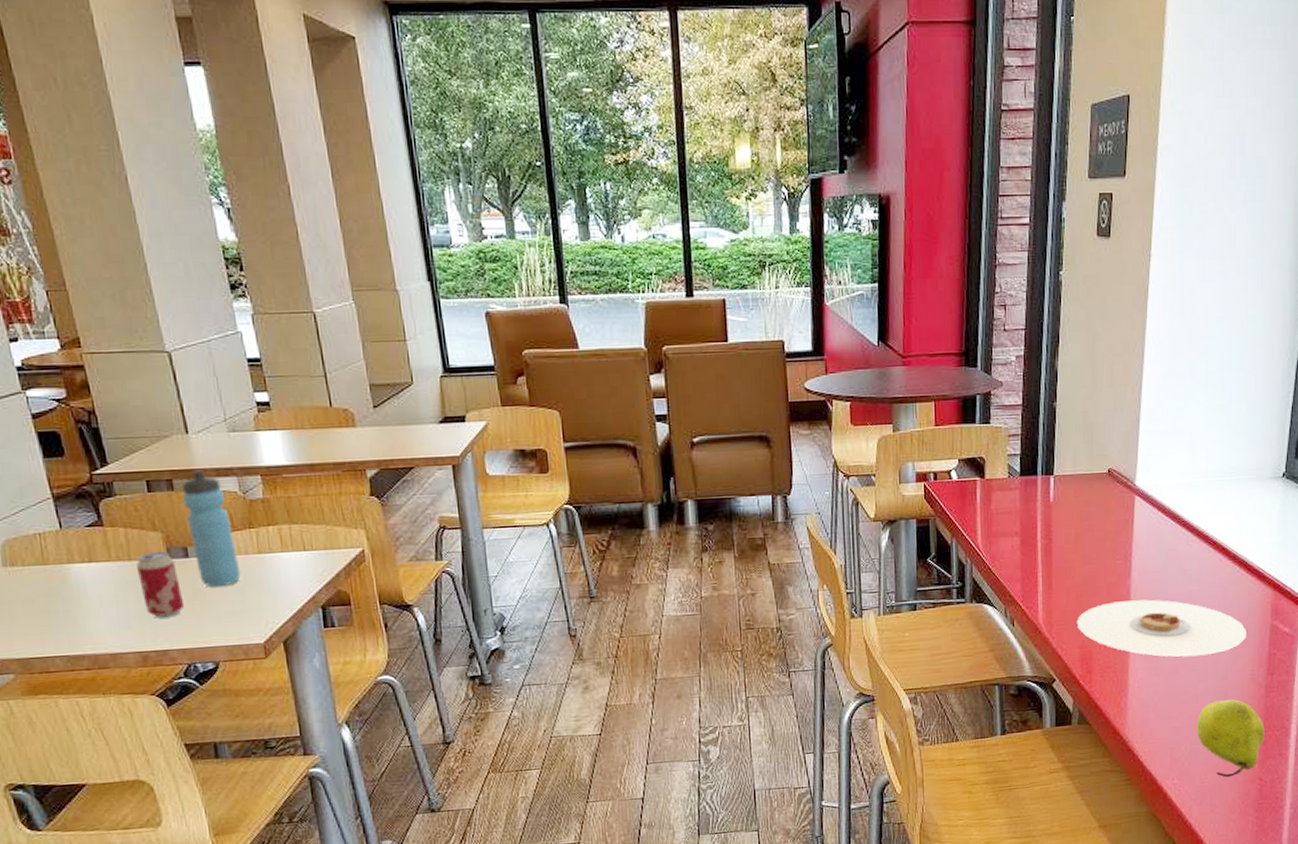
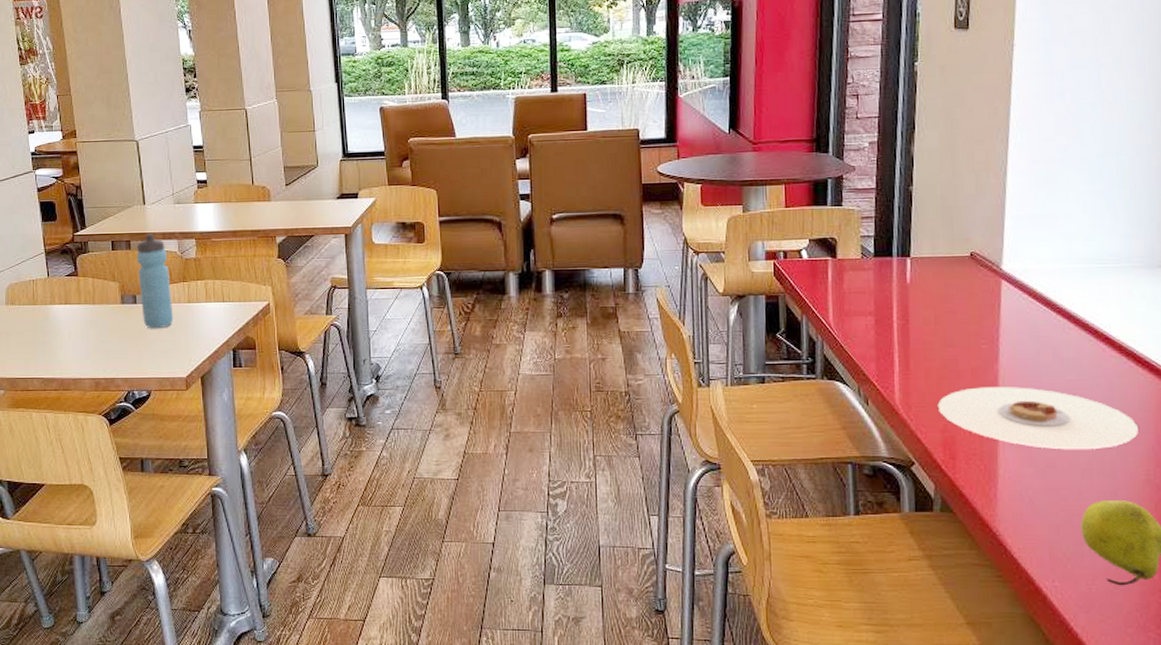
beverage can: present [137,551,185,619] -> none [99,297,130,352]

